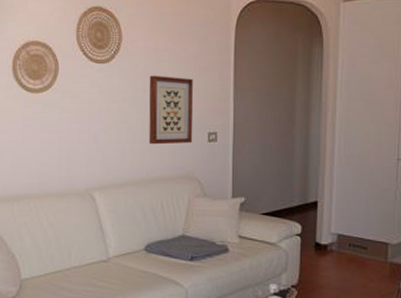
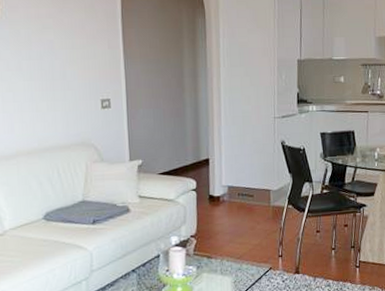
wall art: present [148,75,194,145] -> none [33,42,86,114]

